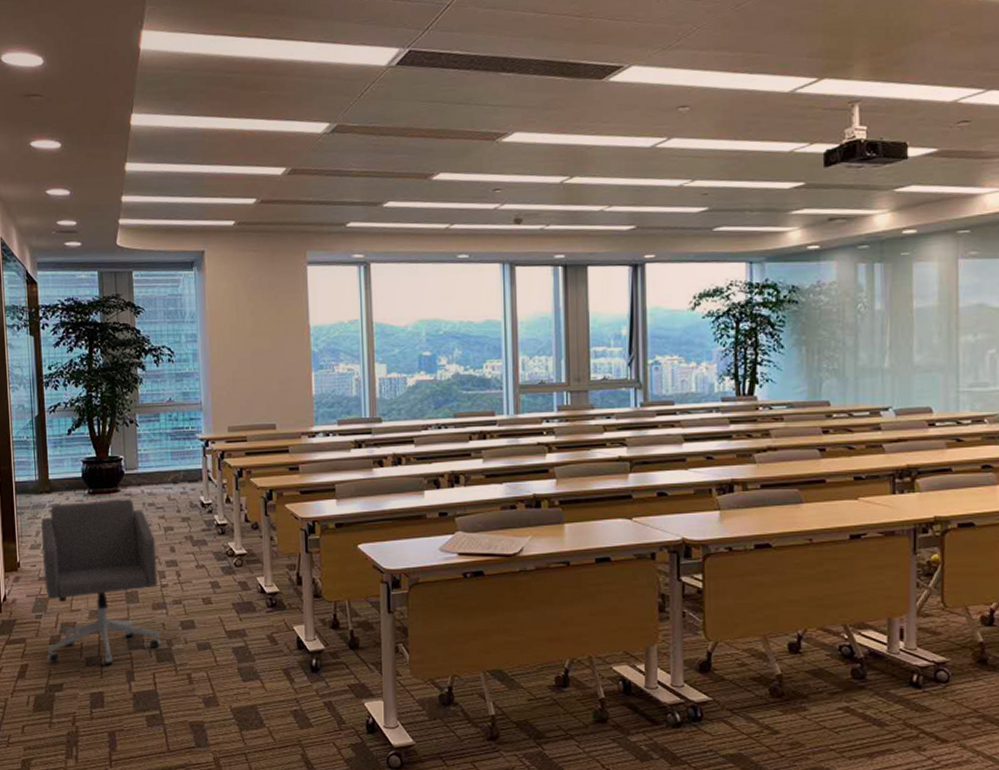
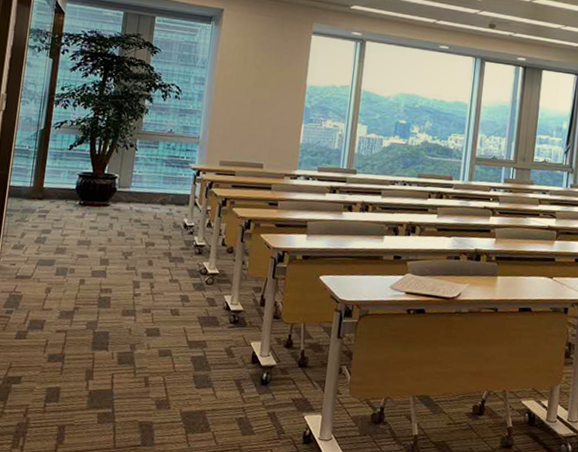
office chair: present [41,499,161,666] -> none [9,211,136,363]

